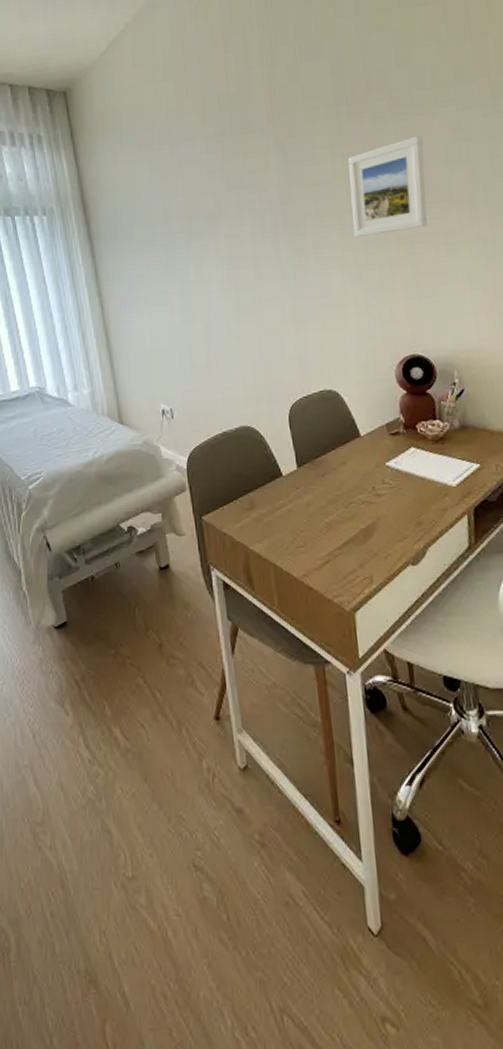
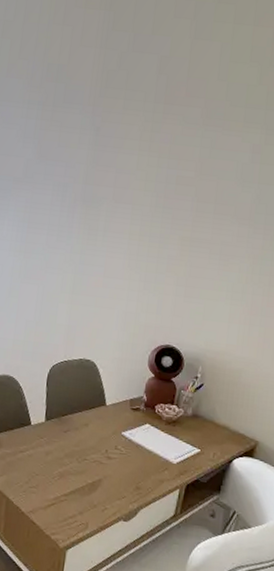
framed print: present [348,135,428,237] -> none [142,148,224,235]

